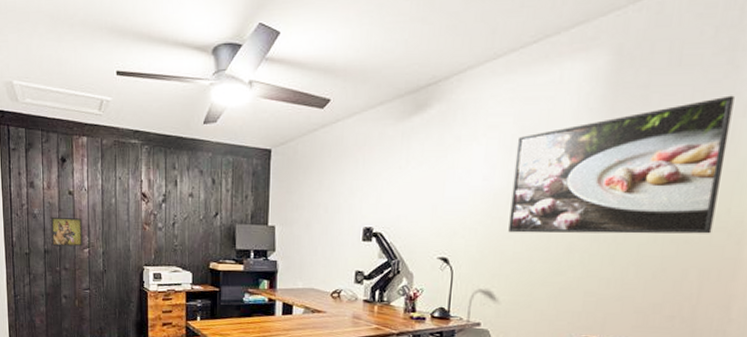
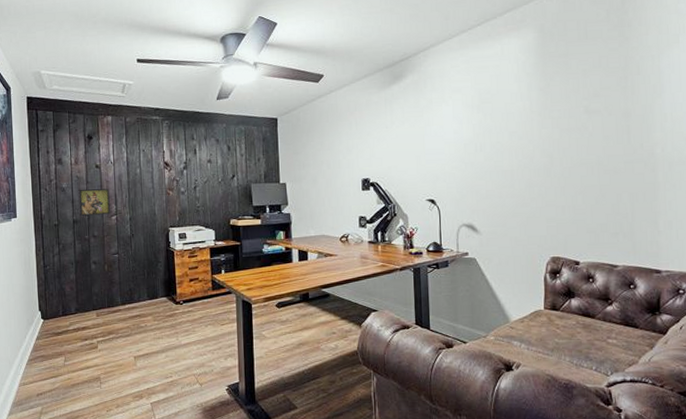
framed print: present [508,95,735,234] -> none [476,59,633,175]

